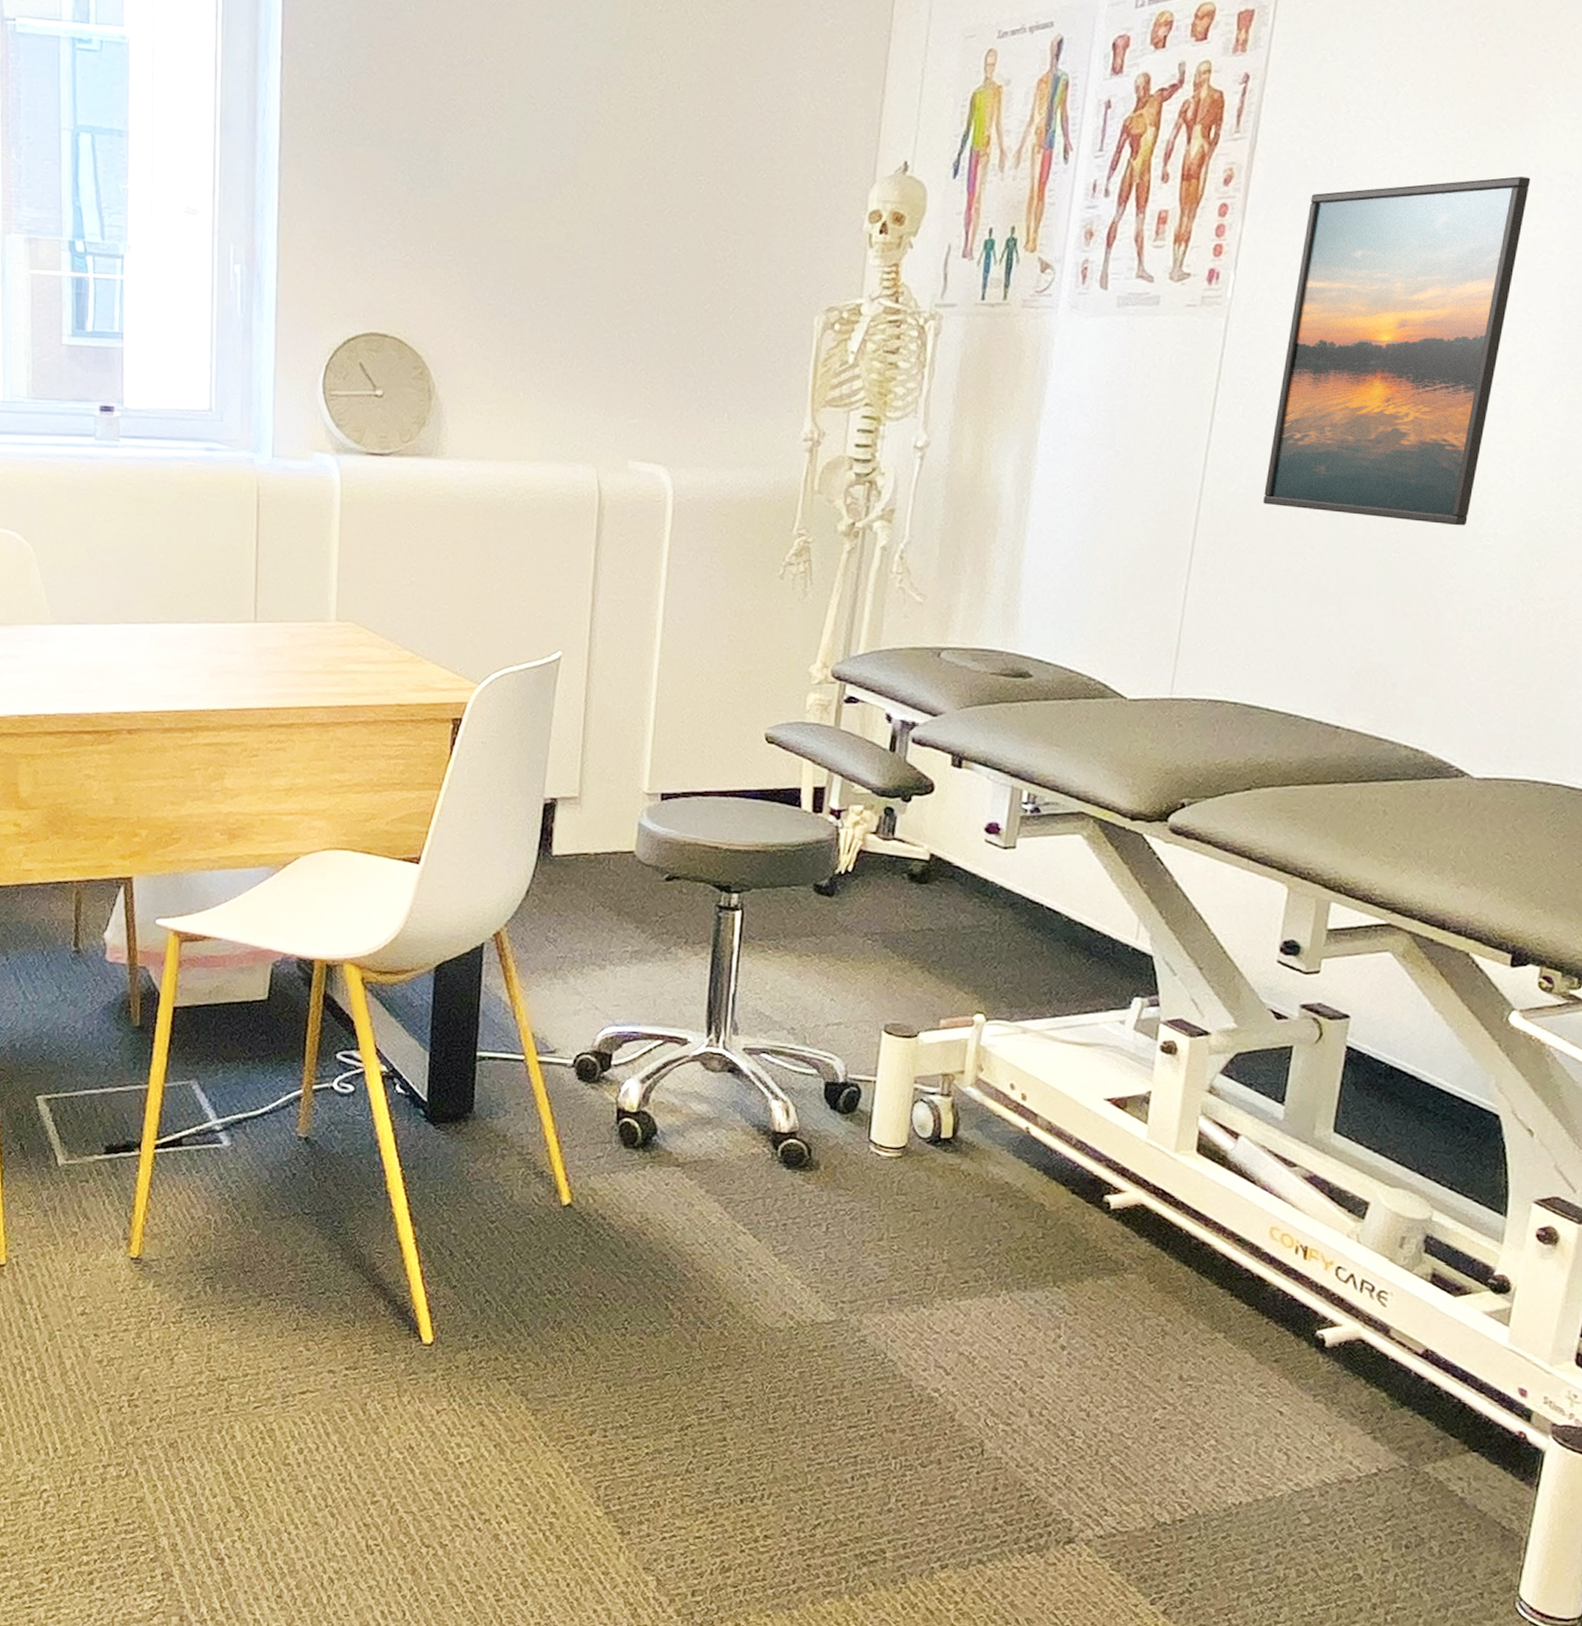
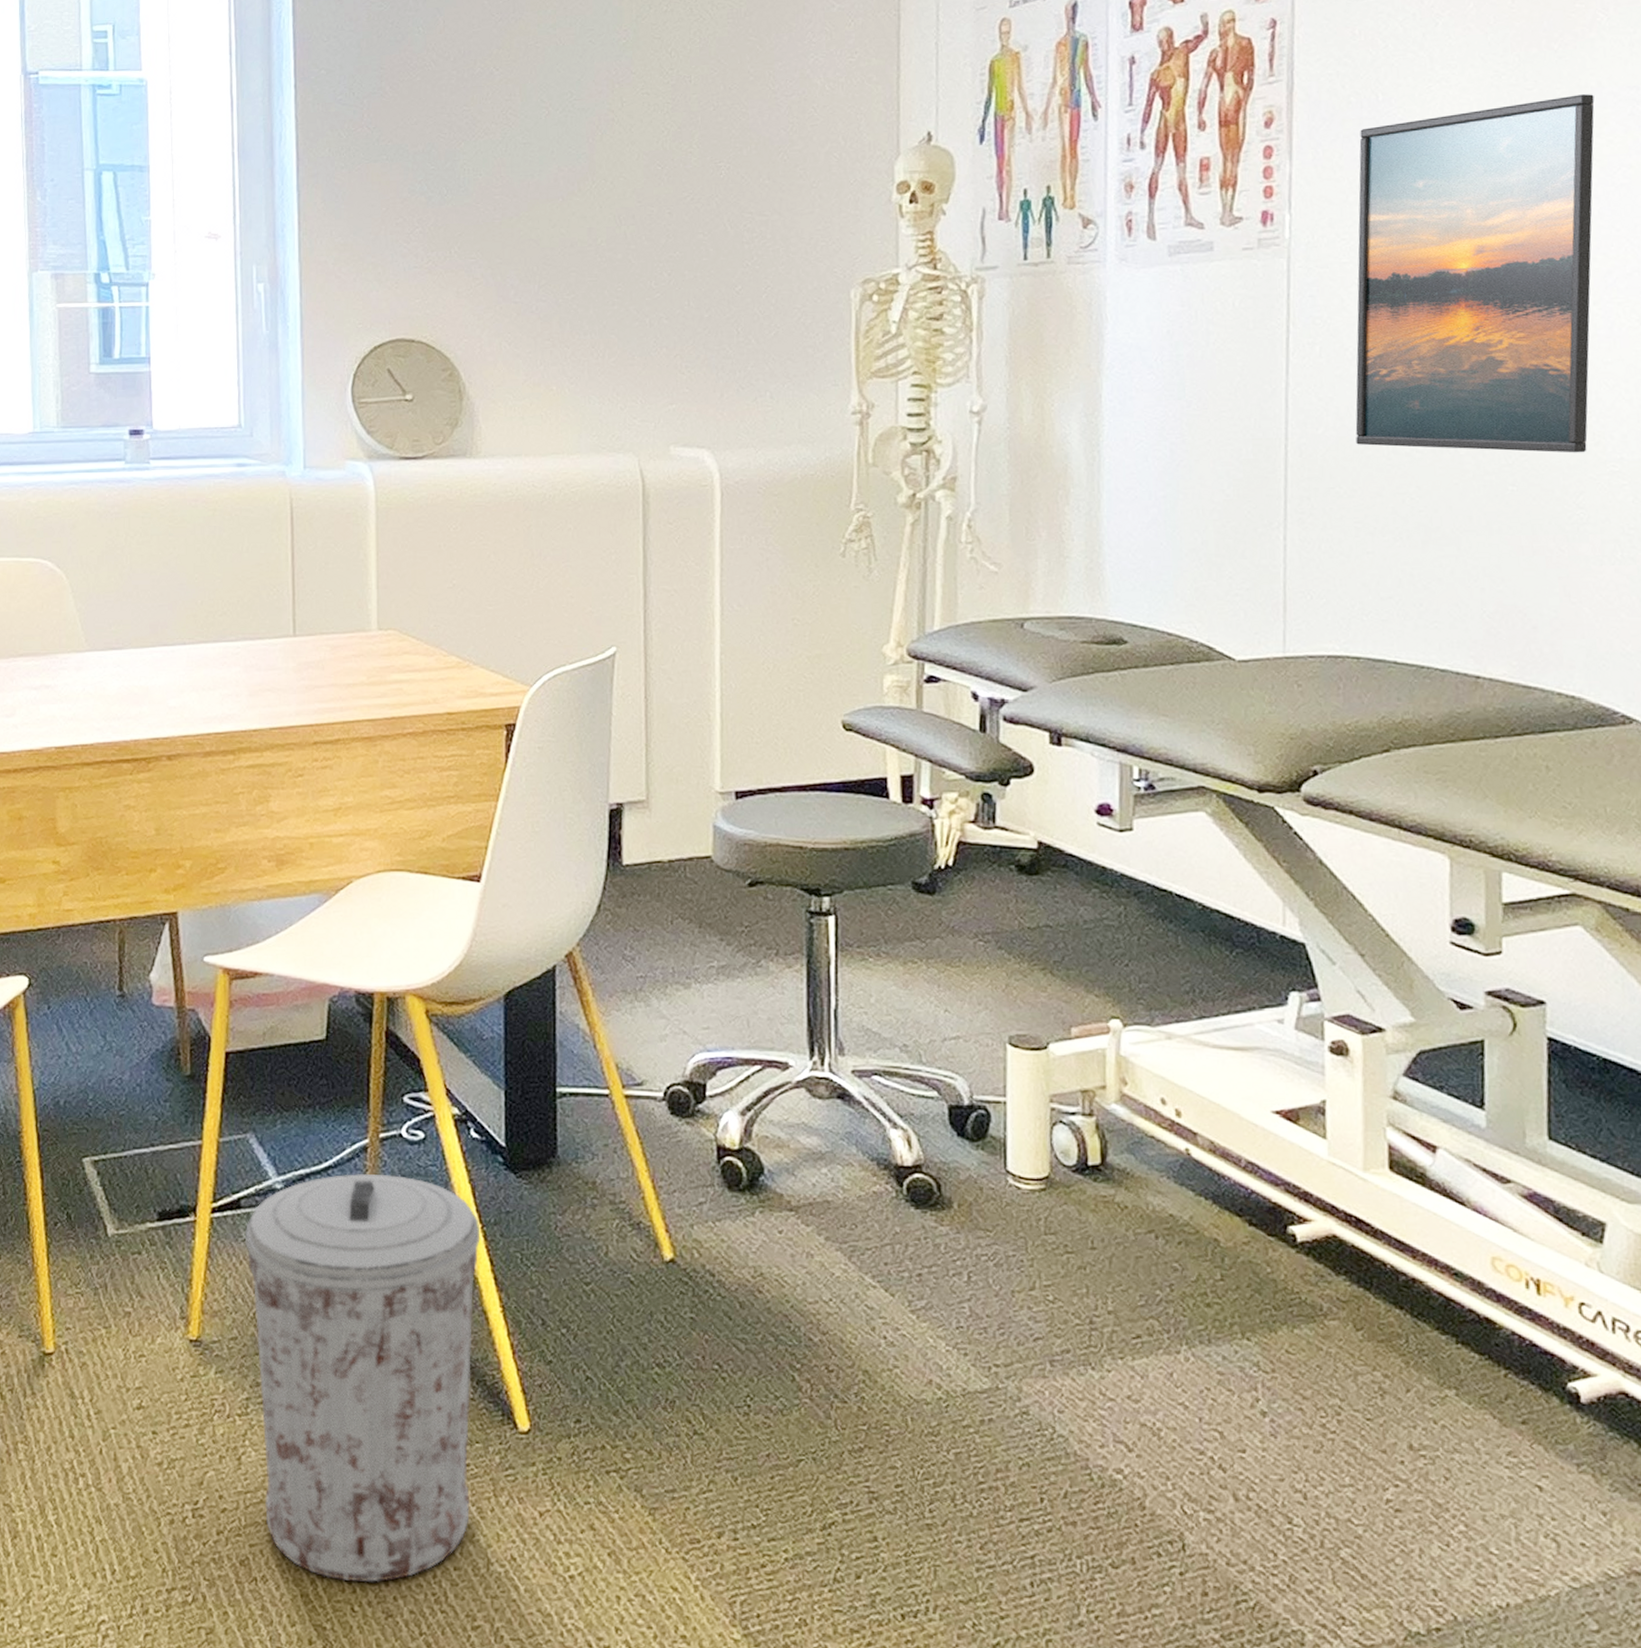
trash can: none [184,1119,400,1464] -> present [244,1174,481,1583]

